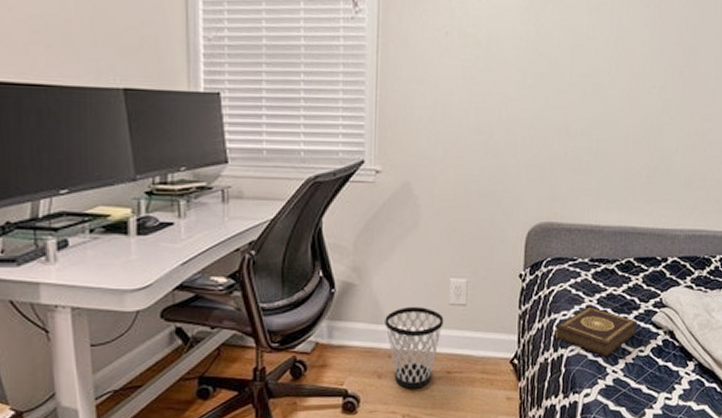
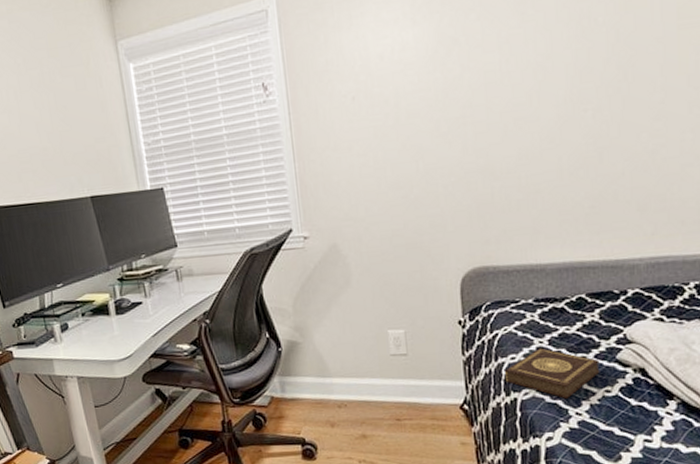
wastebasket: present [385,307,444,389] -> none [330,359,387,437]

